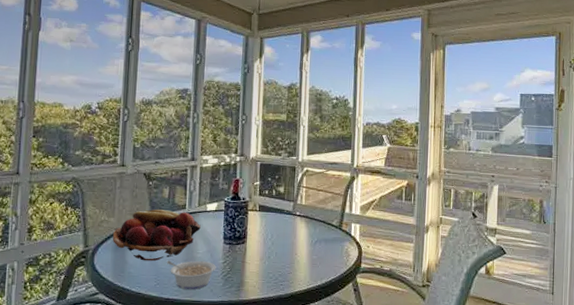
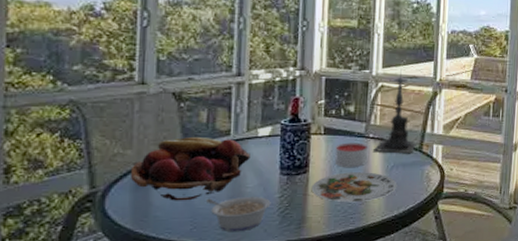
plate: none [248,244,321,272] -> present [311,172,398,203]
candle: none [267,219,296,240] -> present [334,142,369,167]
candle holder: none [300,156,338,231] -> present [374,69,418,154]

